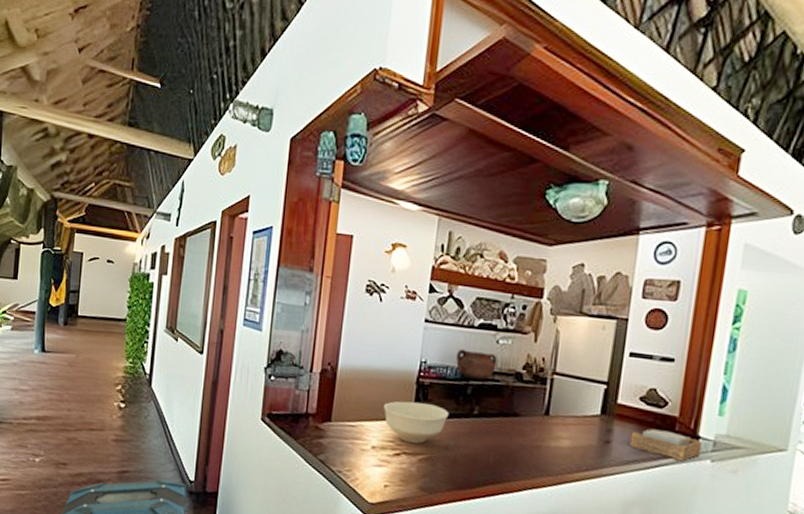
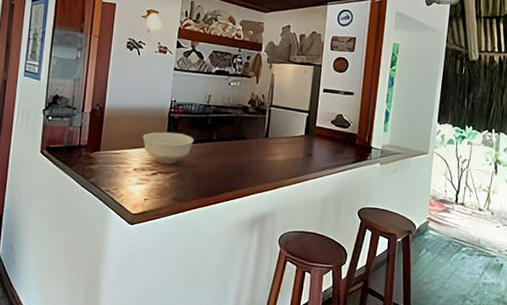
pot: present [456,349,497,381] -> none [199,90,229,114]
napkin holder: present [629,428,702,462] -> none [325,143,373,166]

